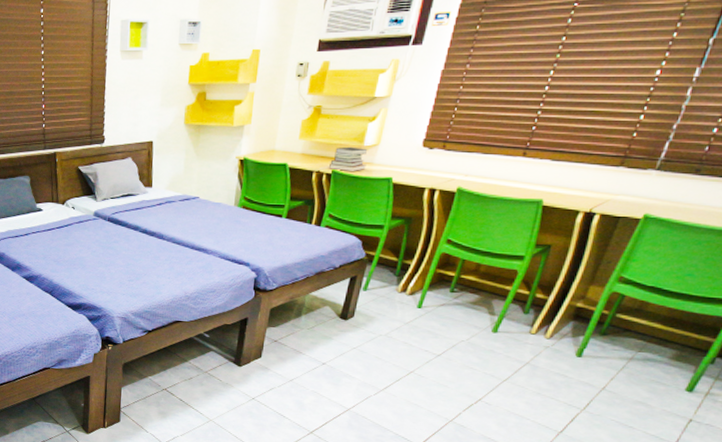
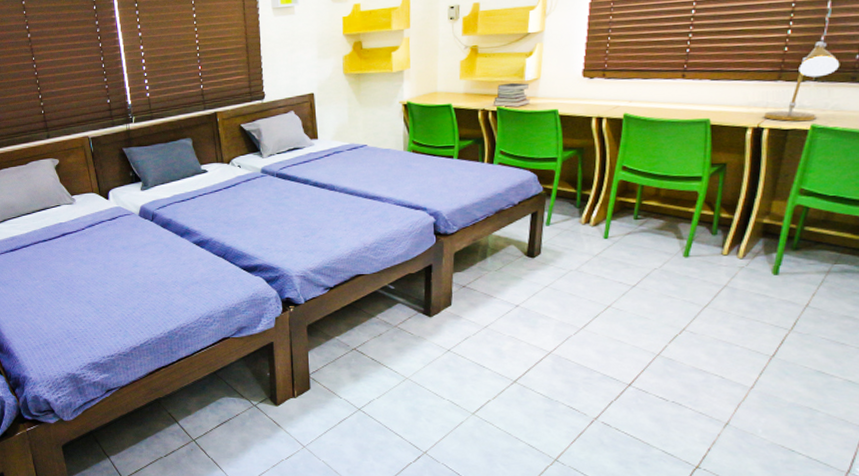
desk lamp: none [598,129,687,210] -> present [764,41,840,122]

